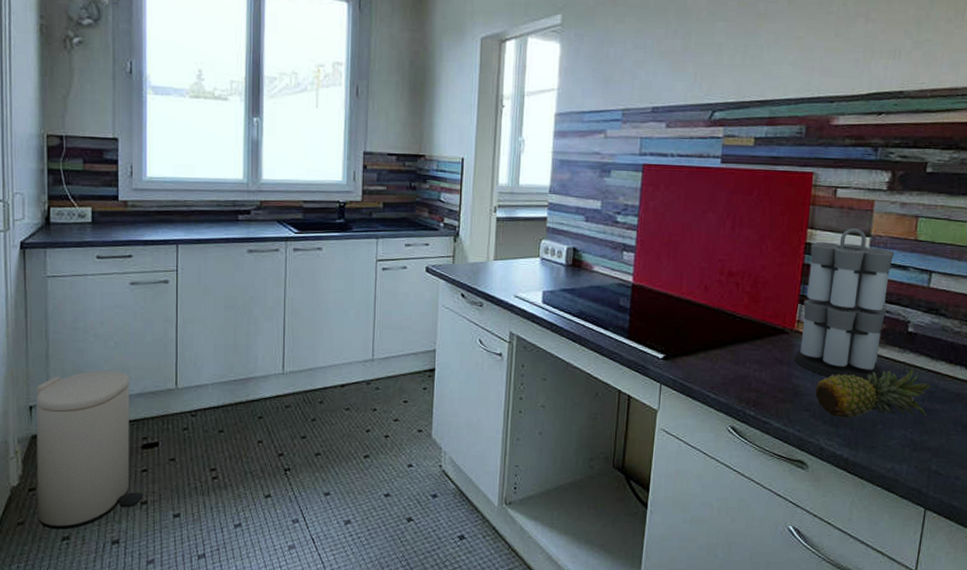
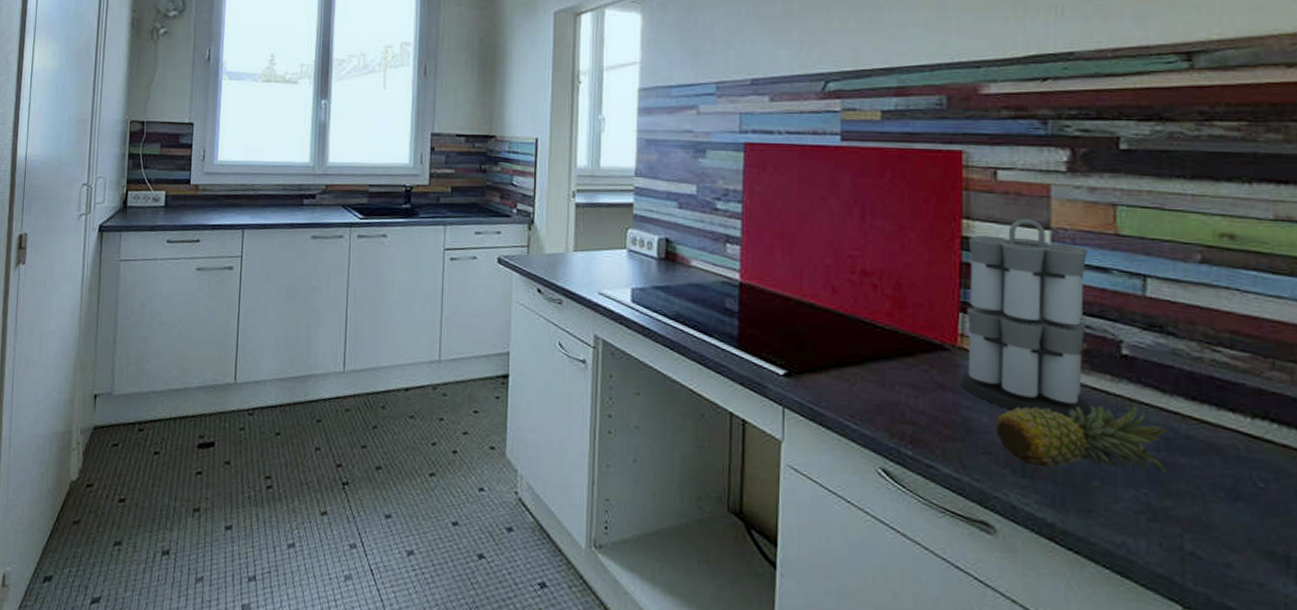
pedal bin: present [35,370,144,530] -> none [93,359,197,533]

